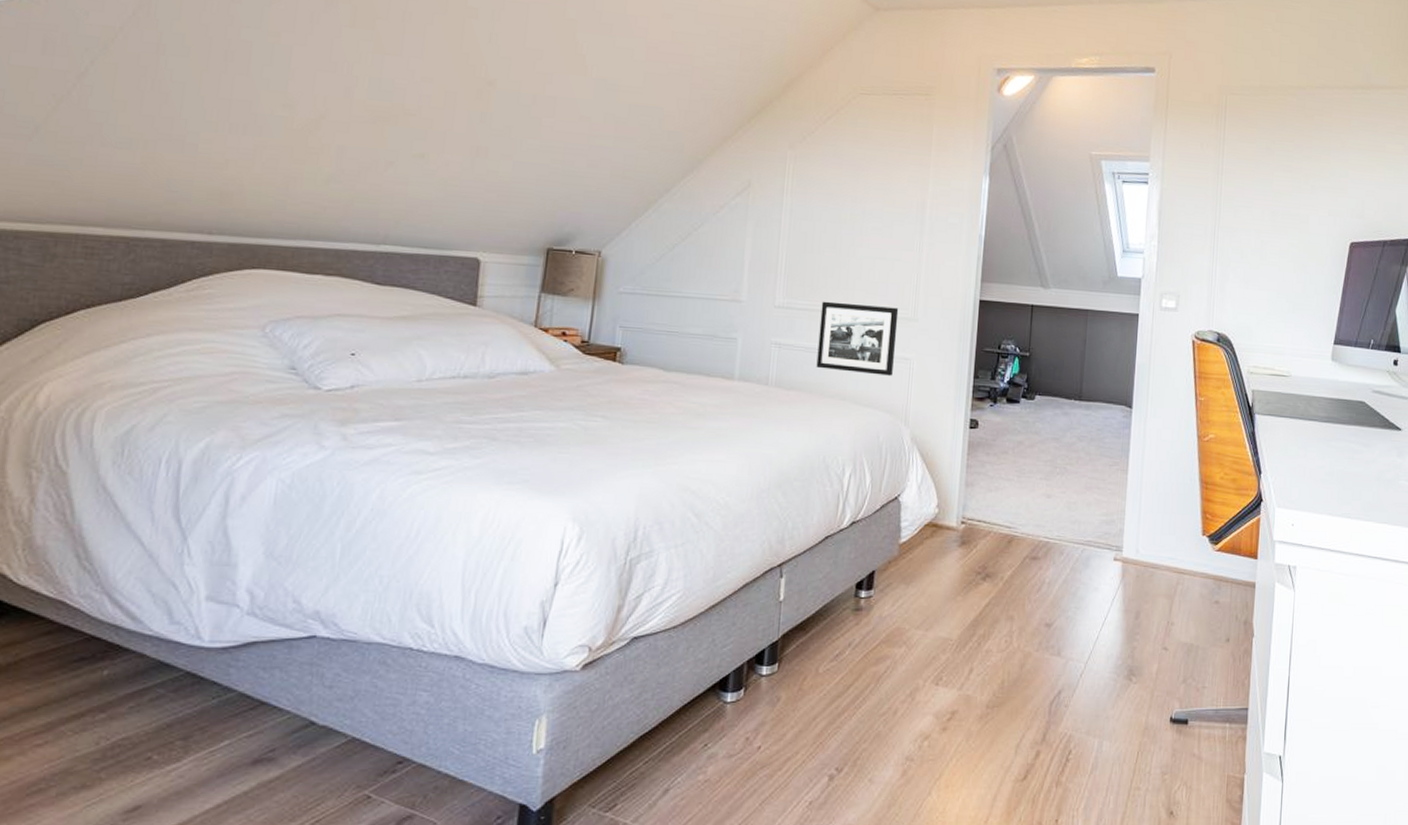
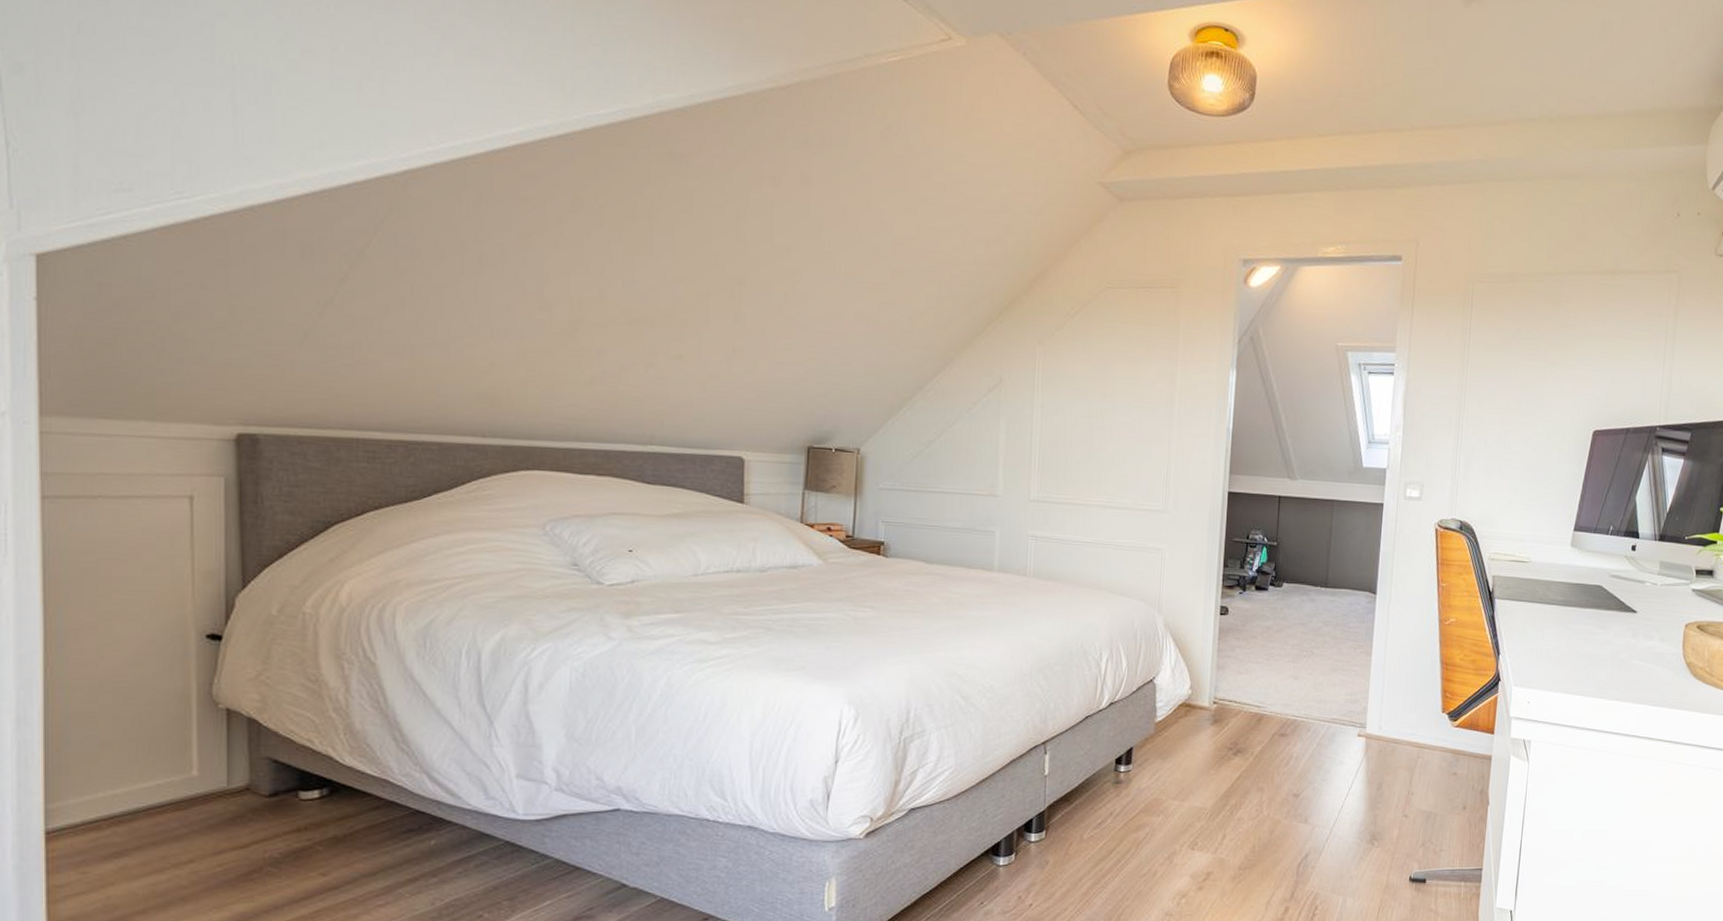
picture frame: present [816,301,899,376] -> none [1072,494,1150,566]

